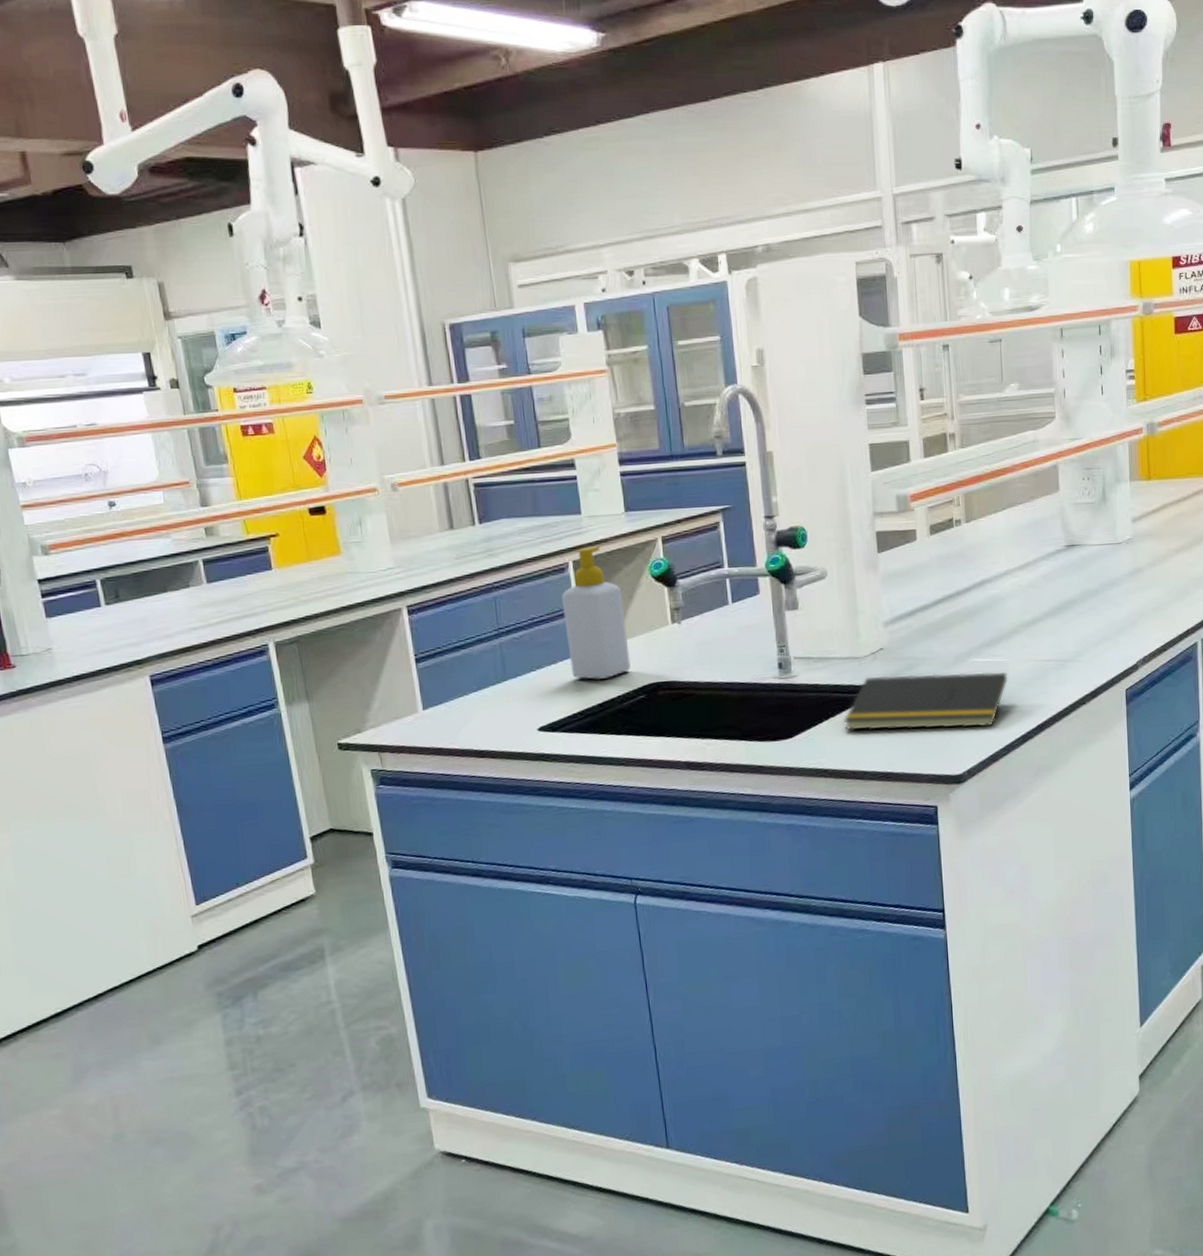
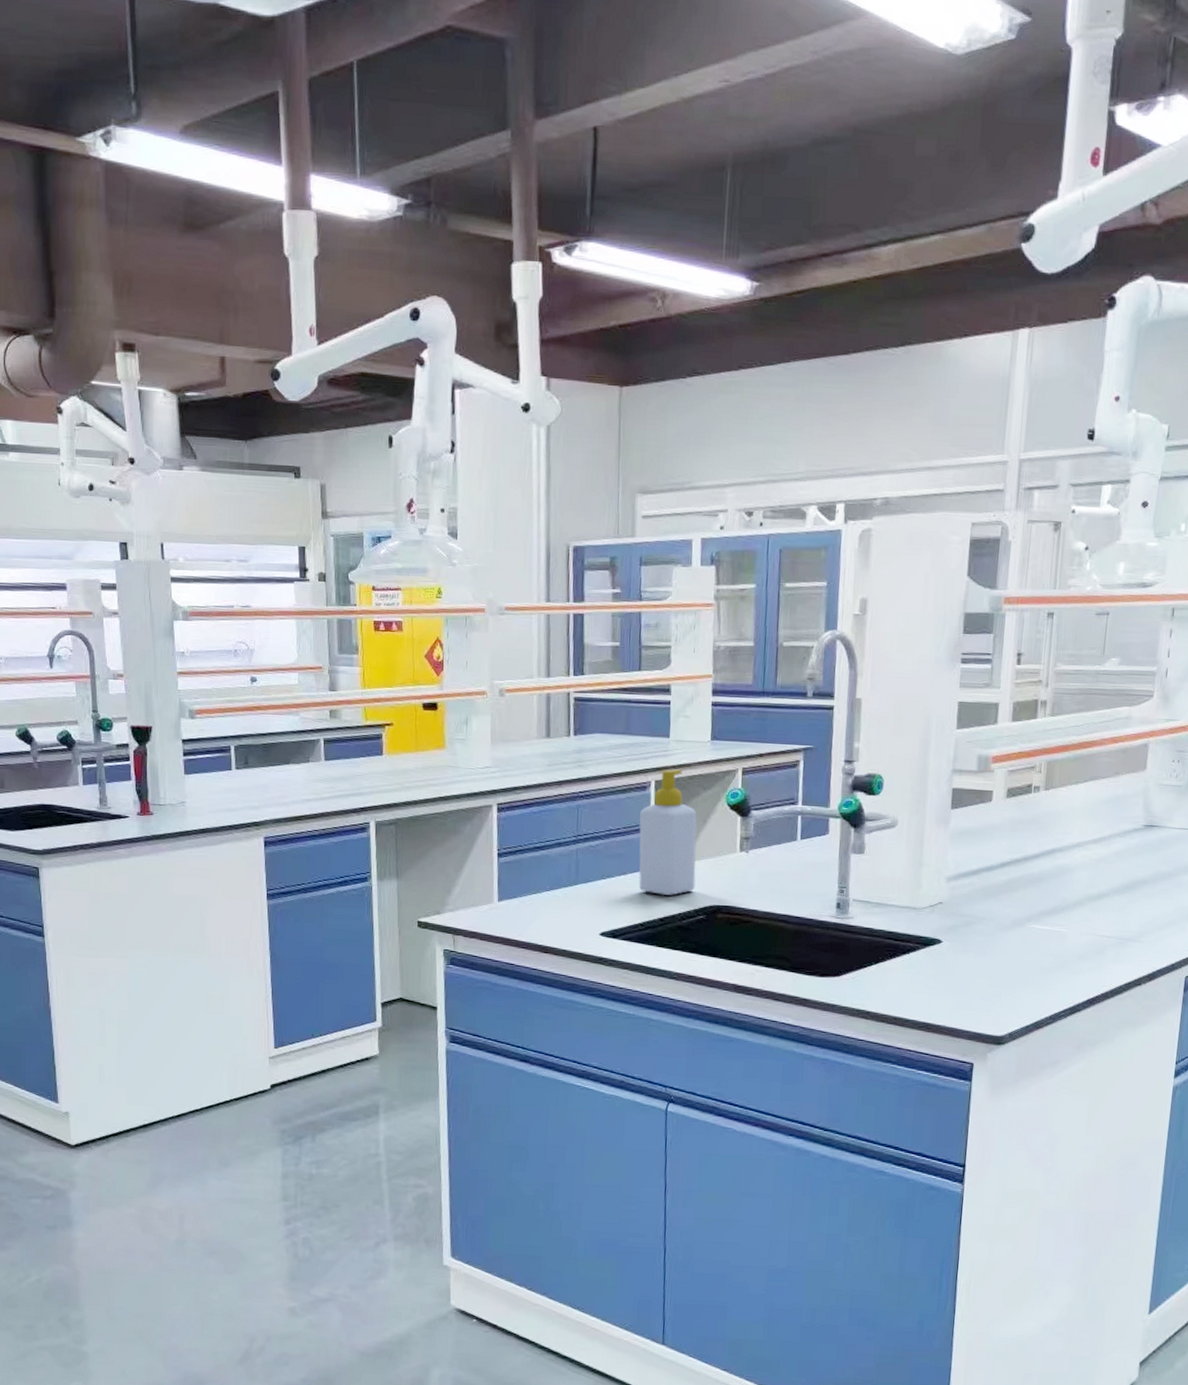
notepad: present [843,672,1008,731] -> none [892,928,1065,994]

